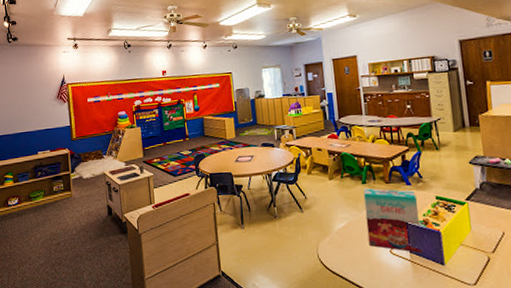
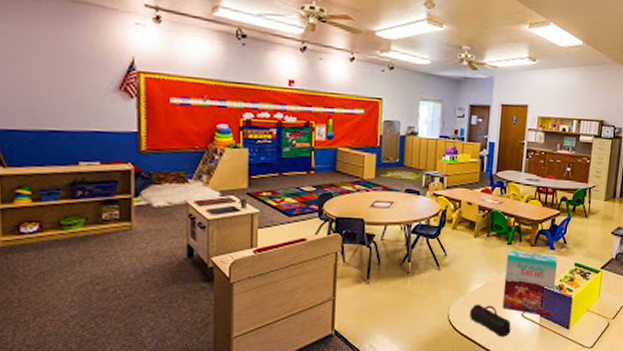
pencil case: none [337,242,382,275] -> present [469,304,511,337]

